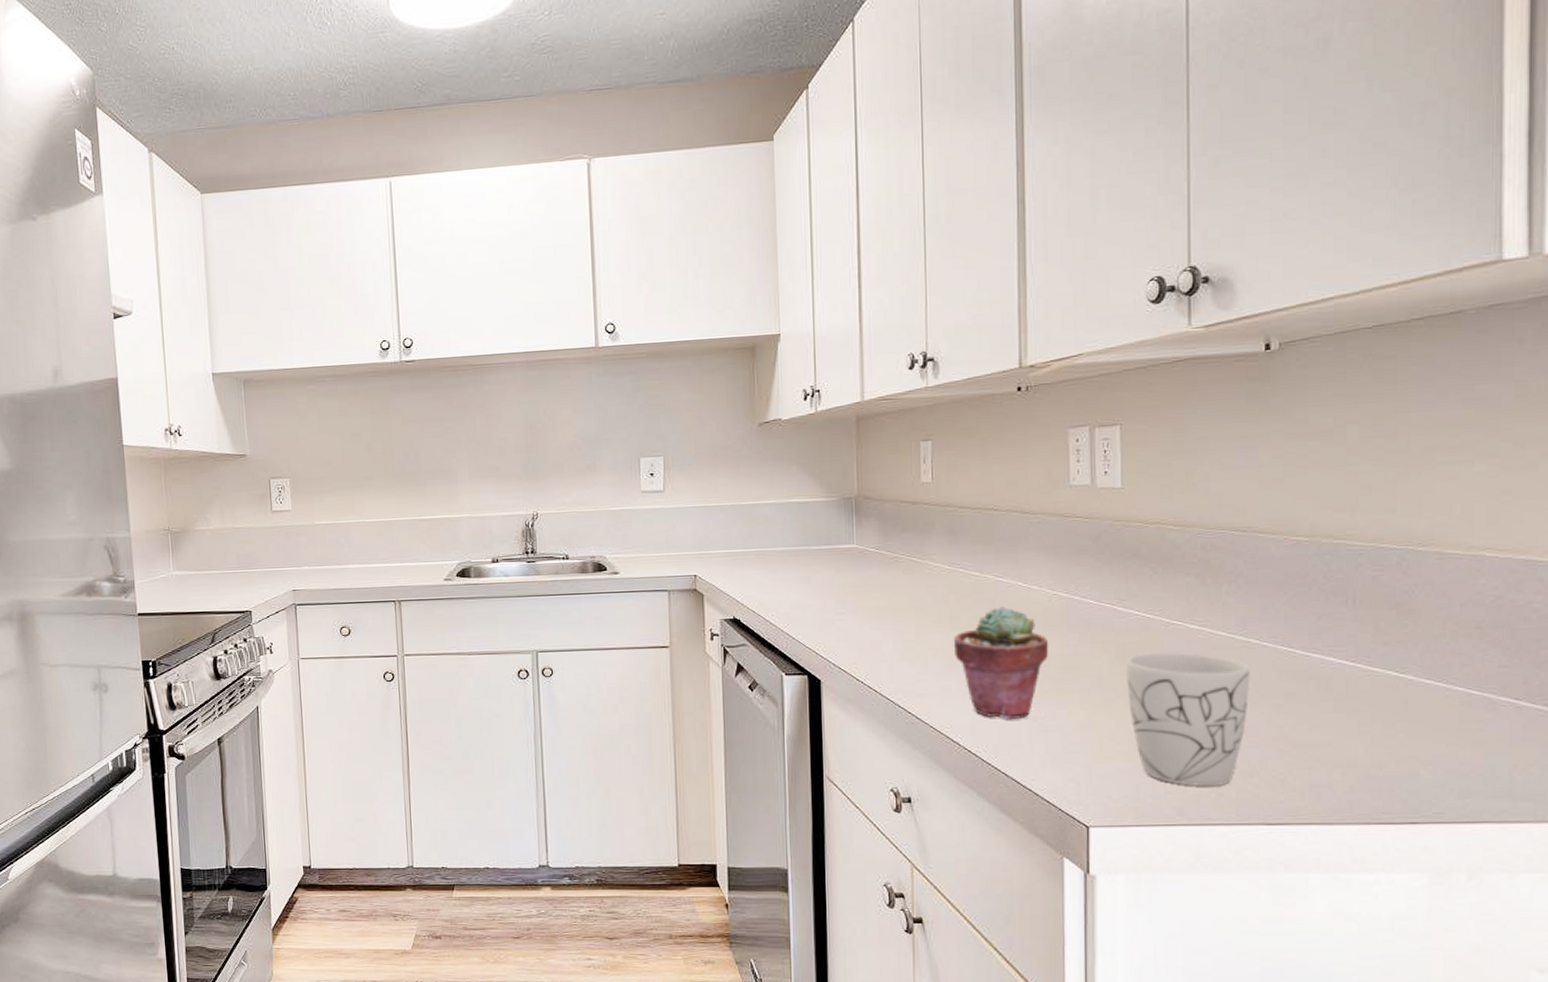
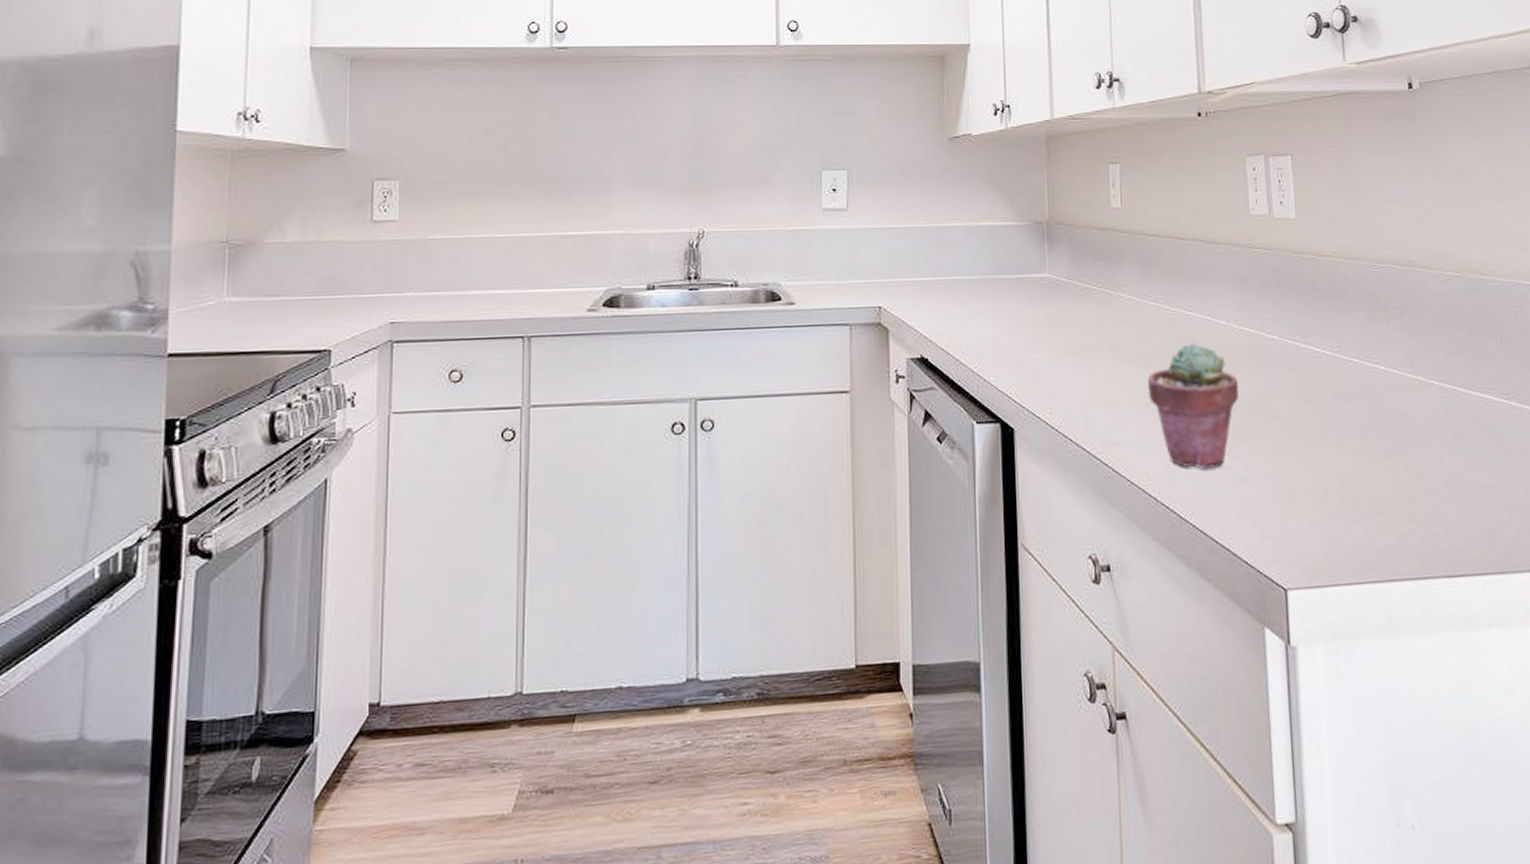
mug: present [1125,653,1250,787] -> none [1311,392,1423,538]

